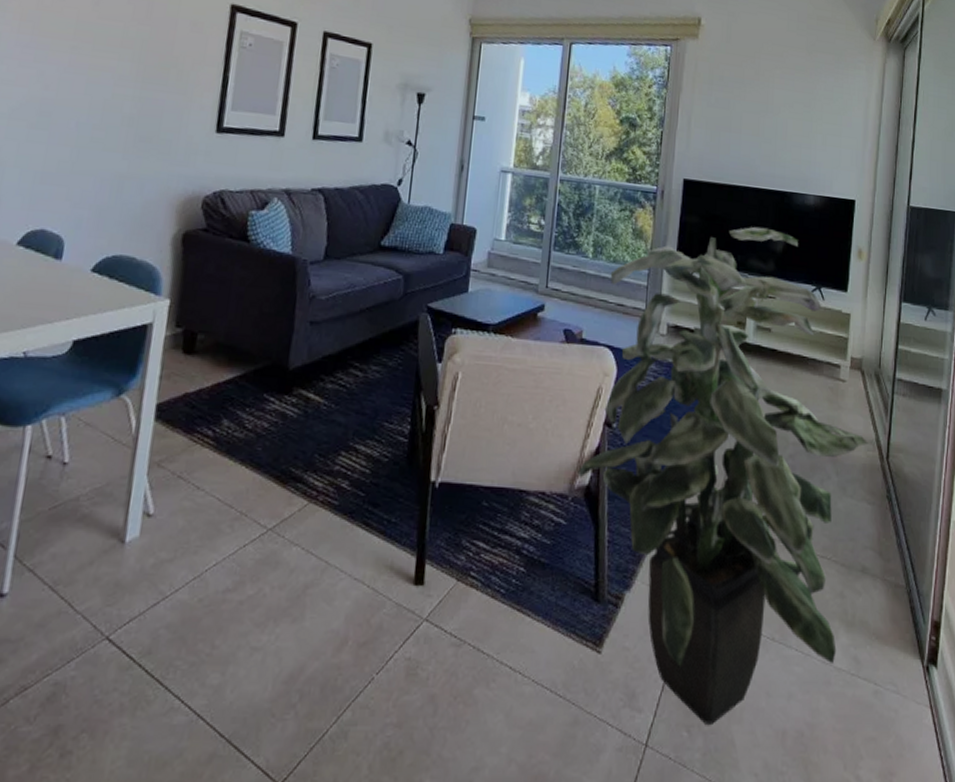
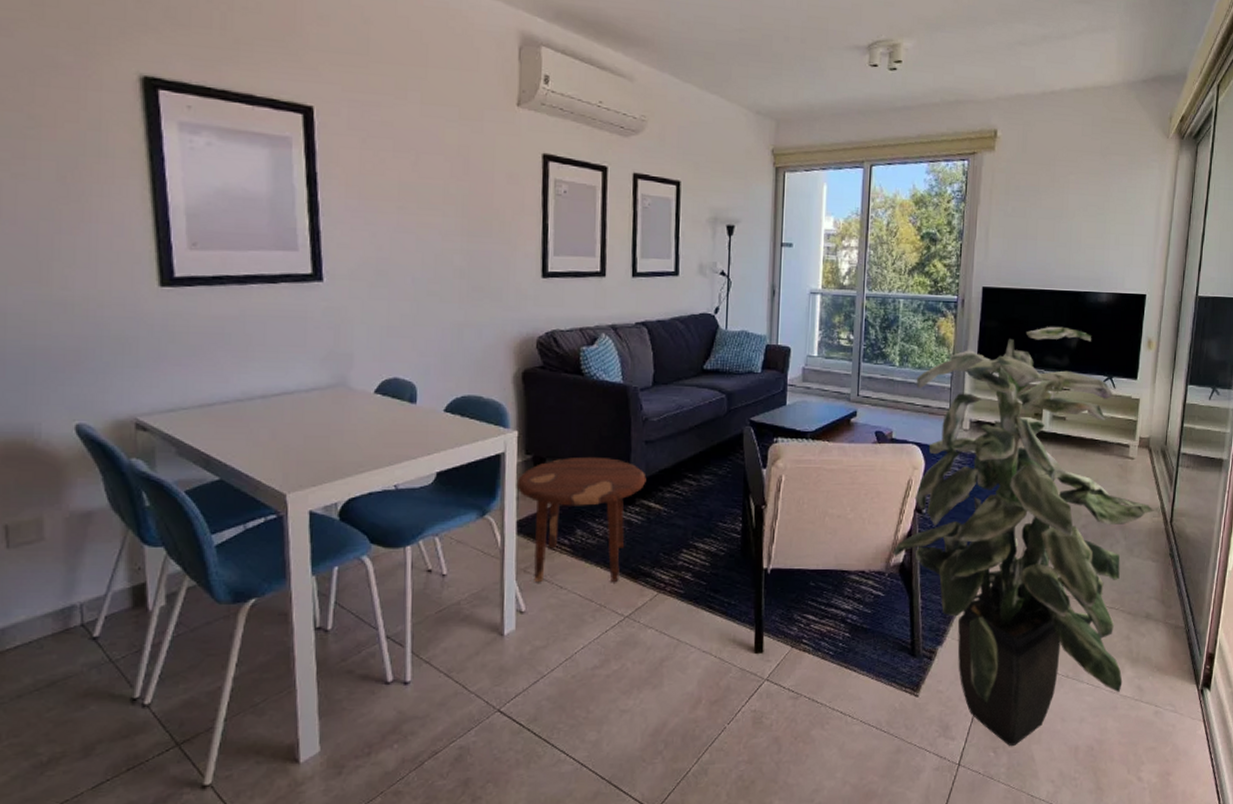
side table: none [160,334,308,485] -> present [516,456,647,583]

